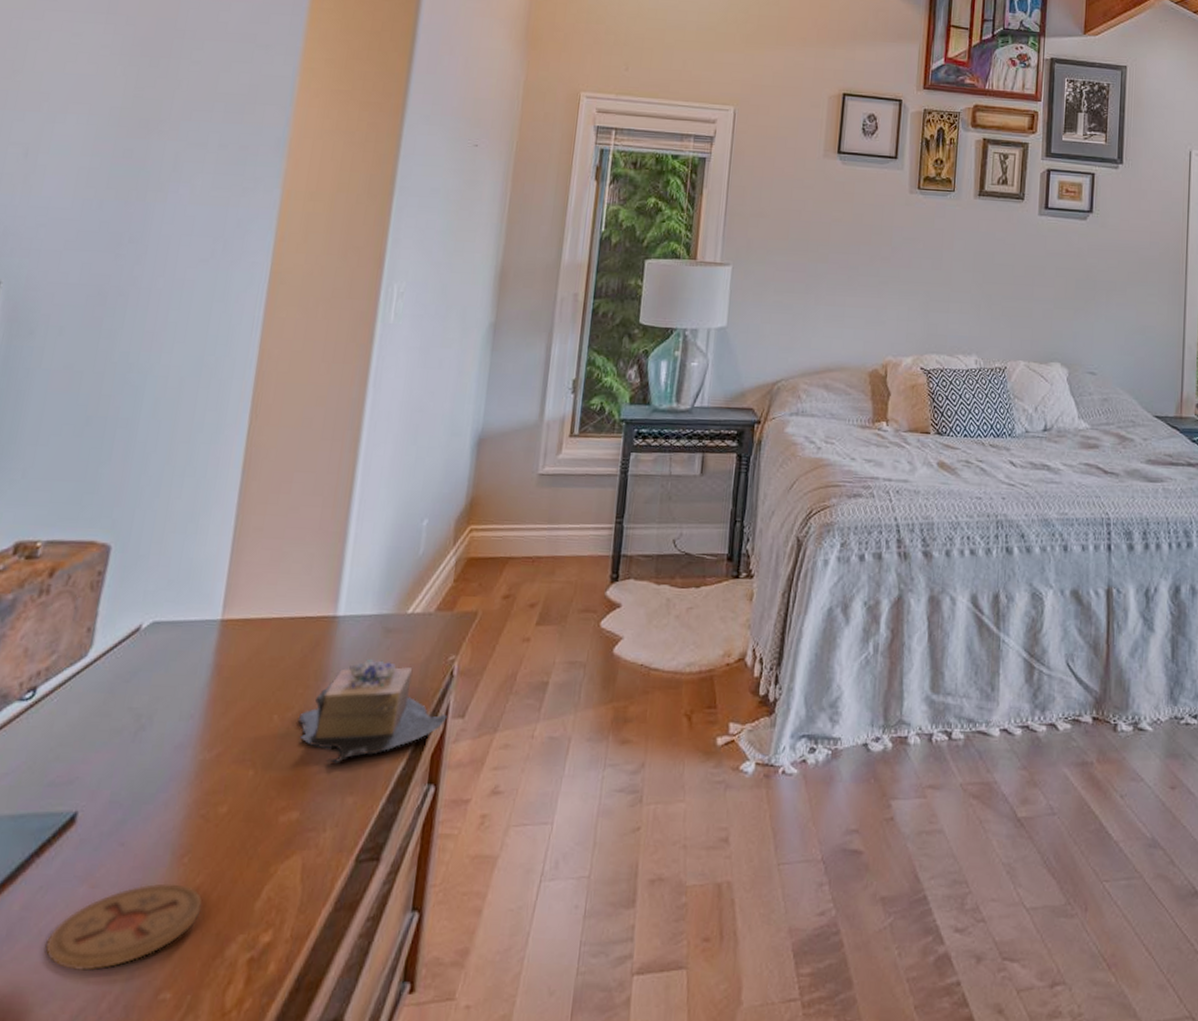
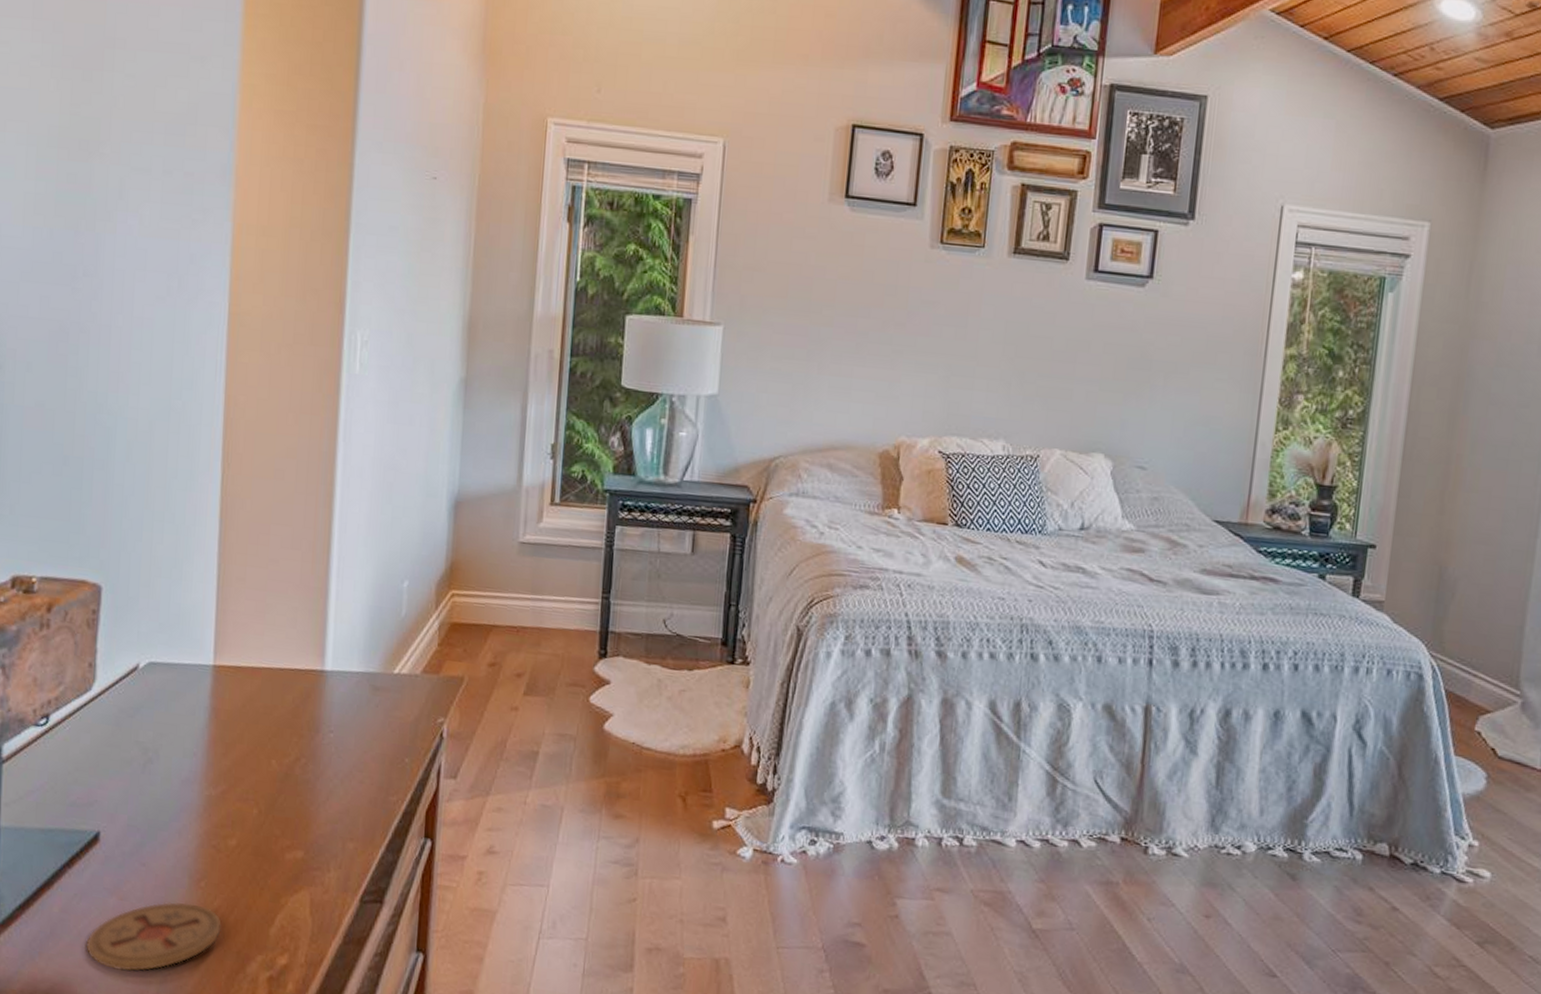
jewelry box: present [297,659,447,764] -> none [295,715,439,811]

